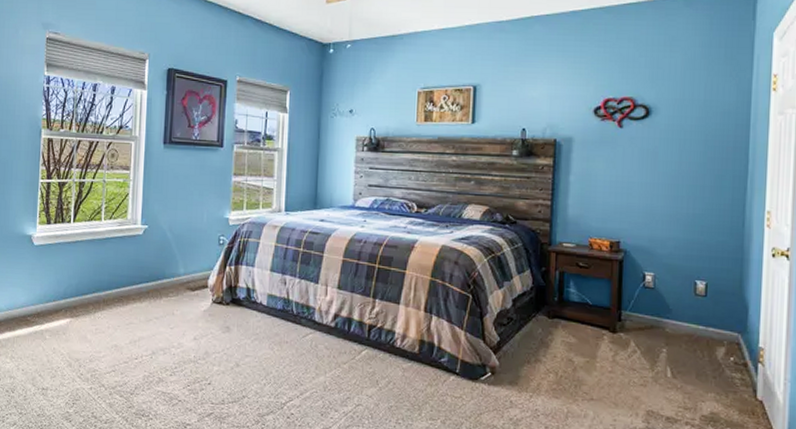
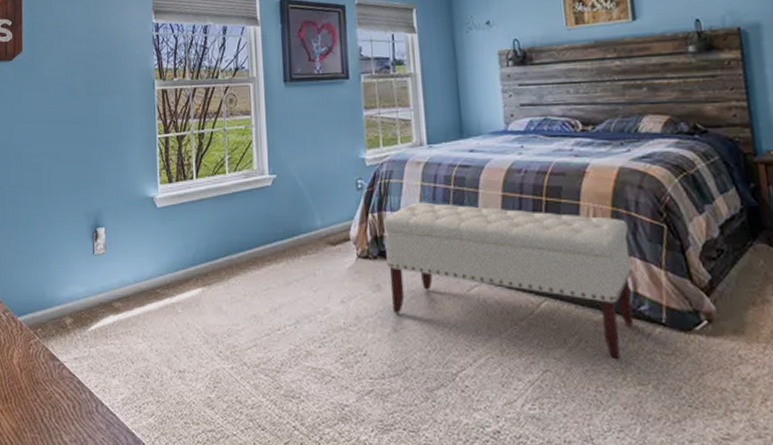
bench: none [237,260,442,398] -> present [384,202,634,358]

